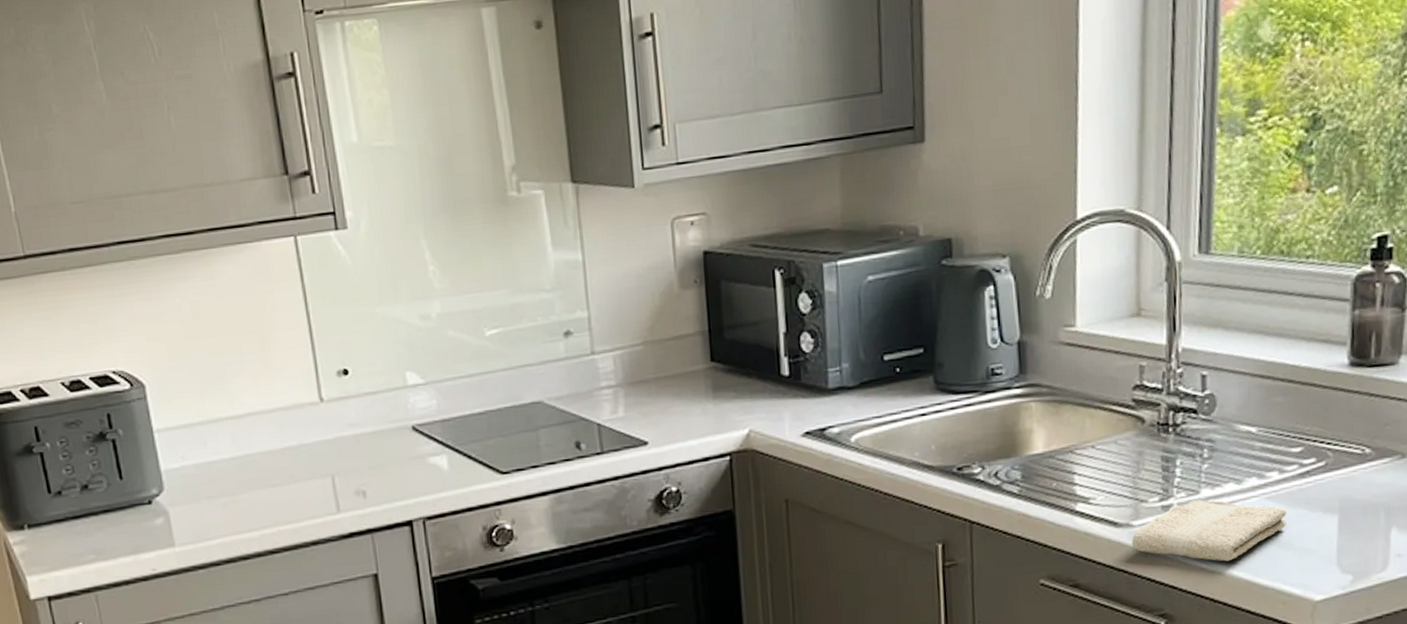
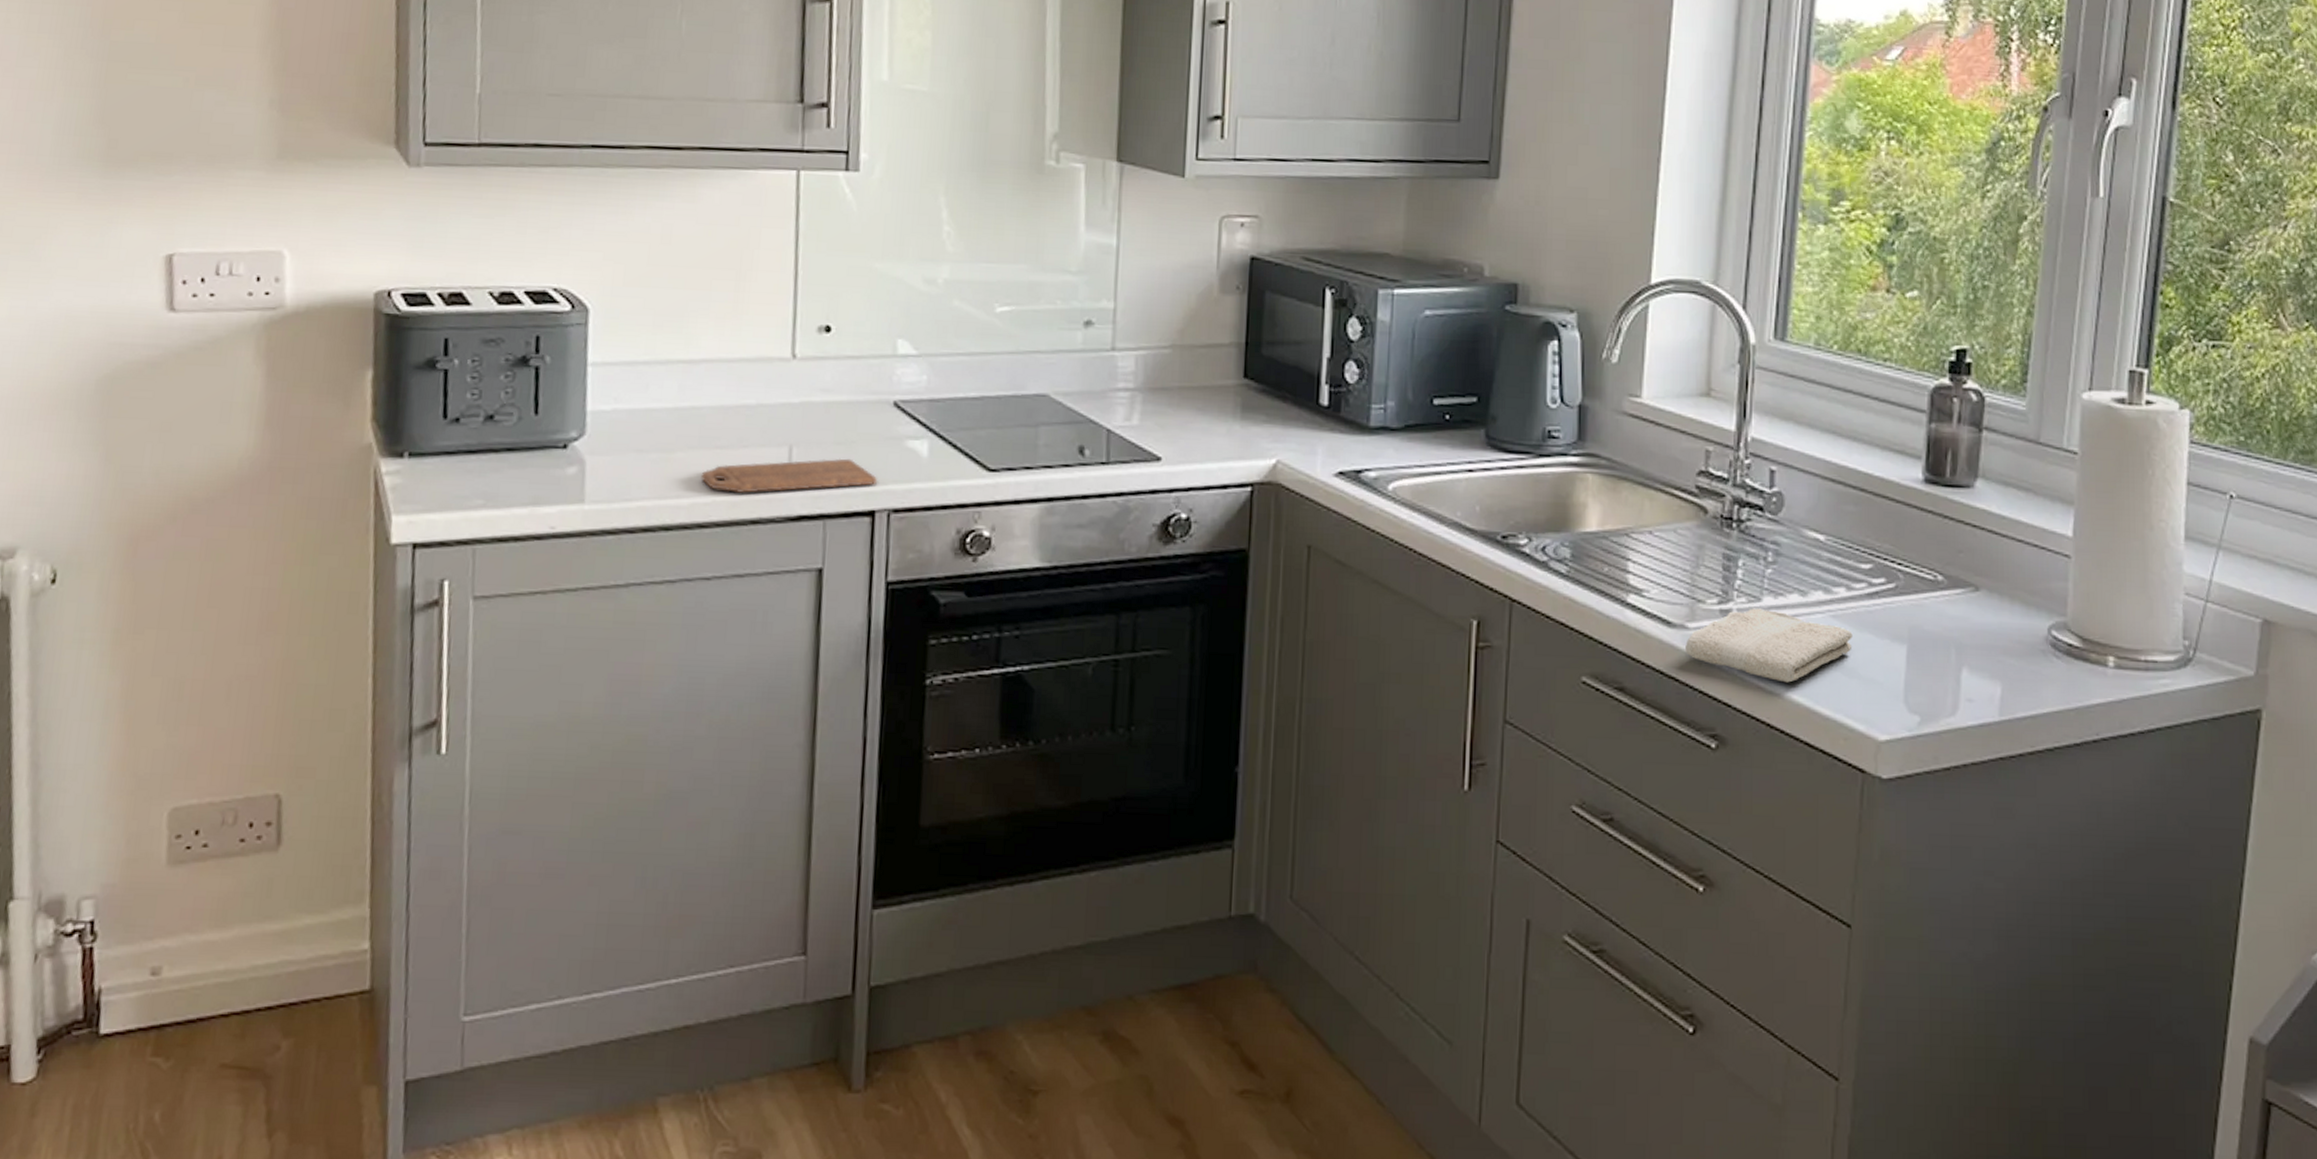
cutting board: none [264,480,411,522] -> present [700,458,878,494]

